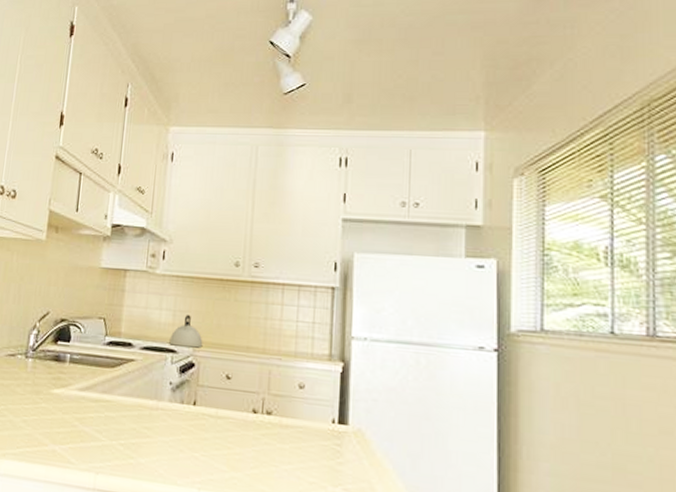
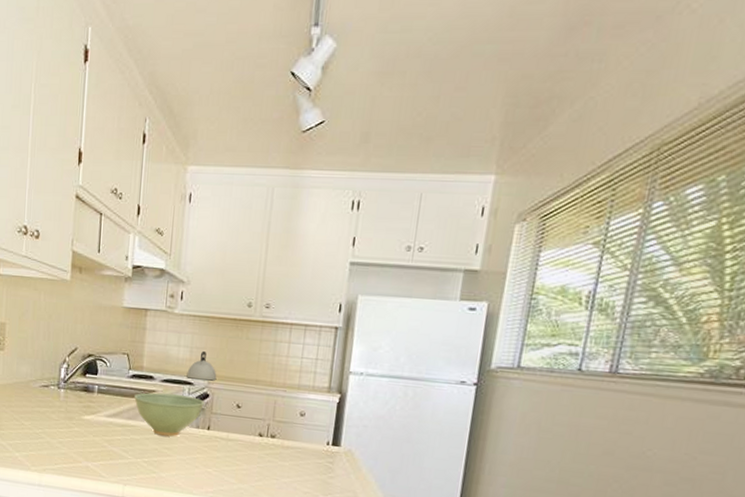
bowl: none [110,362,189,414] -> present [134,392,204,437]

